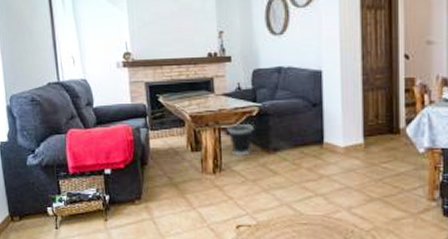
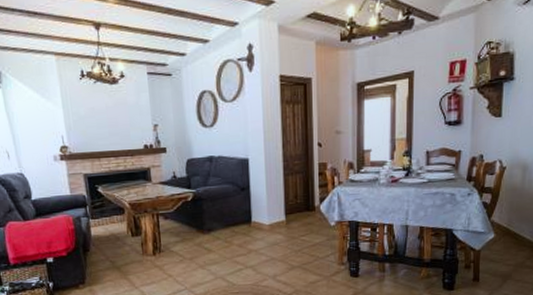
wastebasket: present [227,123,254,156] -> none [165,208,189,238]

